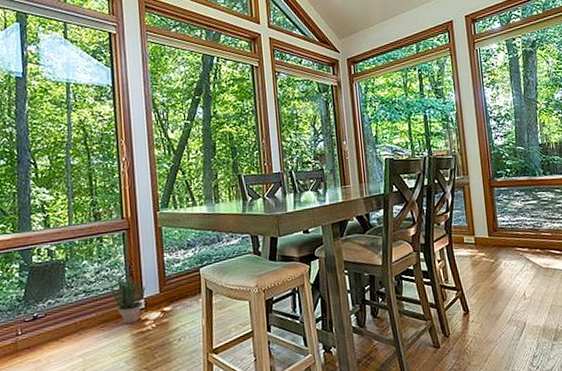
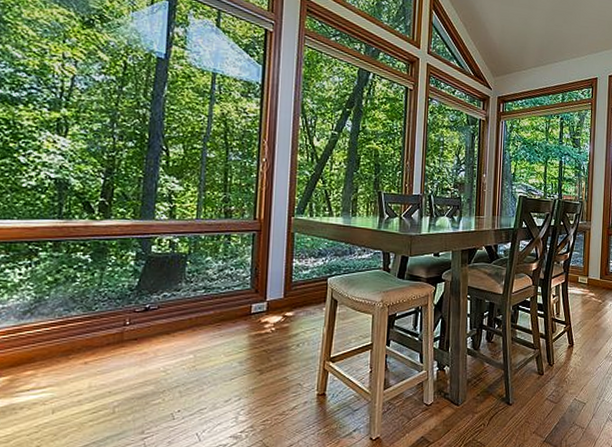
potted plant: present [110,276,146,324] -> none [232,278,270,325]

